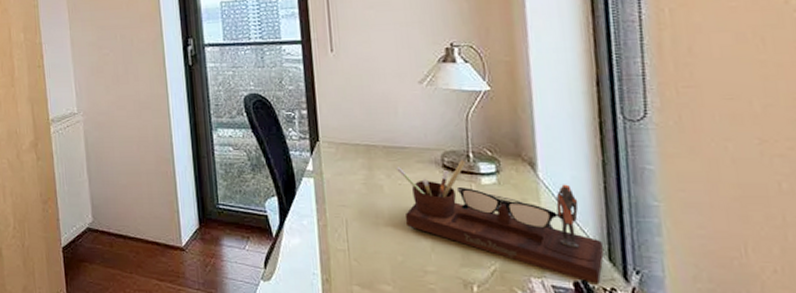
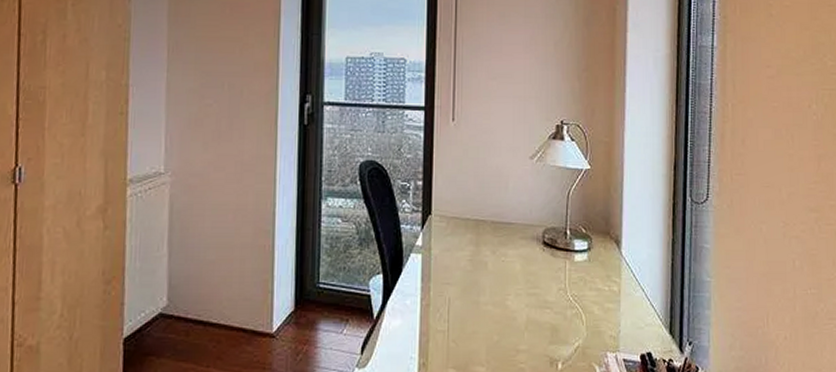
desk organizer: present [397,160,604,285] -> none [502,237,666,357]

